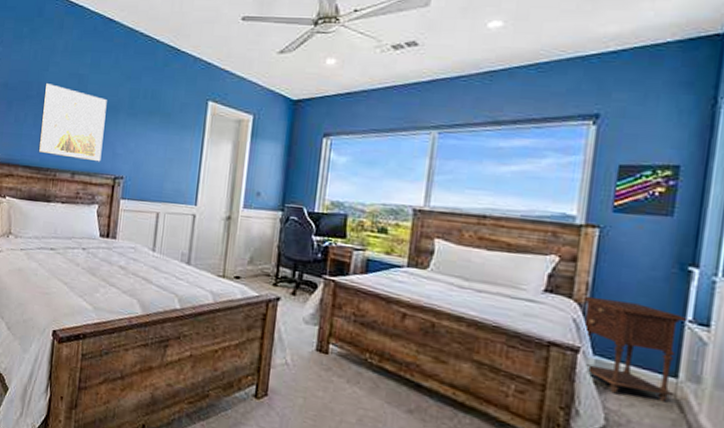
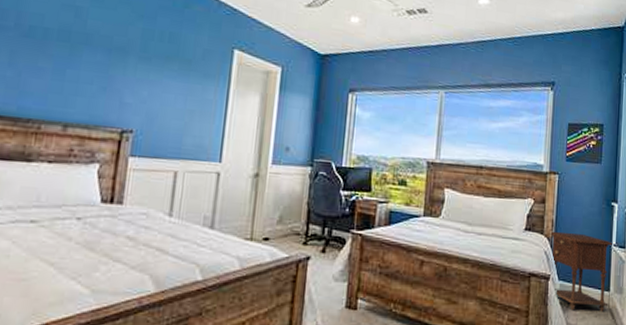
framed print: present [38,83,107,162] -> none [14,13,113,113]

